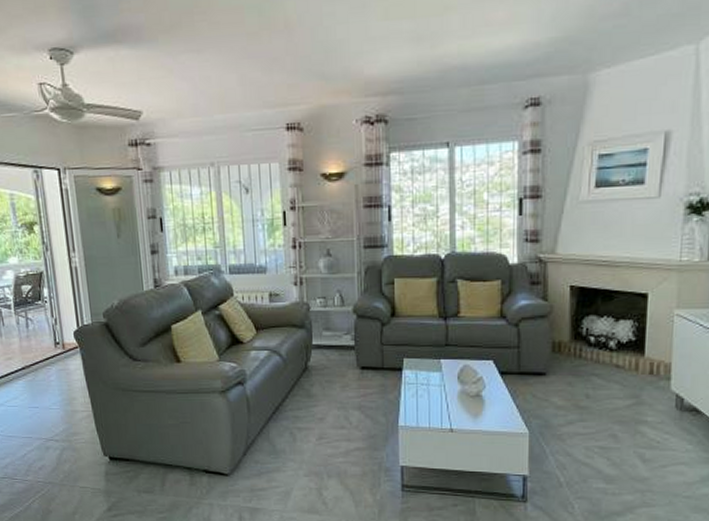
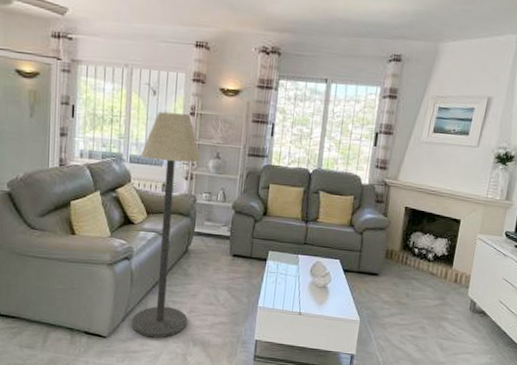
floor lamp: none [240,210,318,472] -> present [131,112,201,338]

